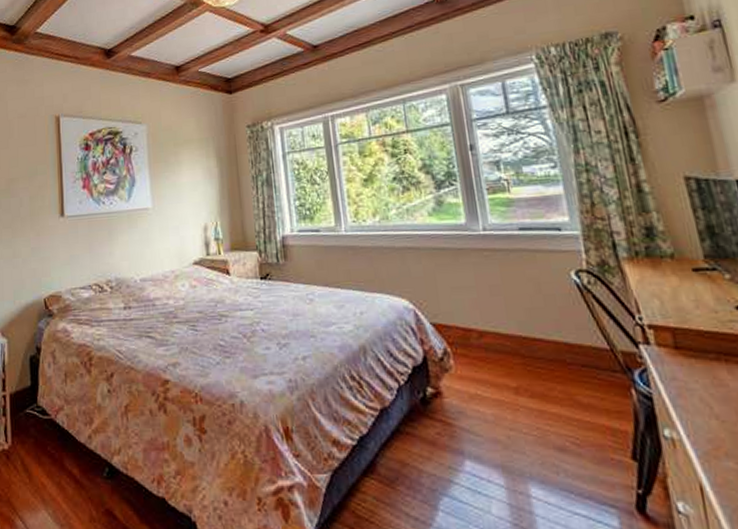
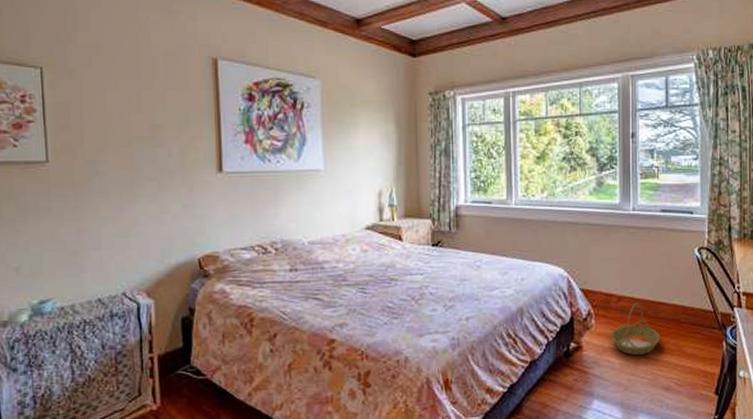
basket: none [475,338,543,405] -> present [610,302,661,356]

